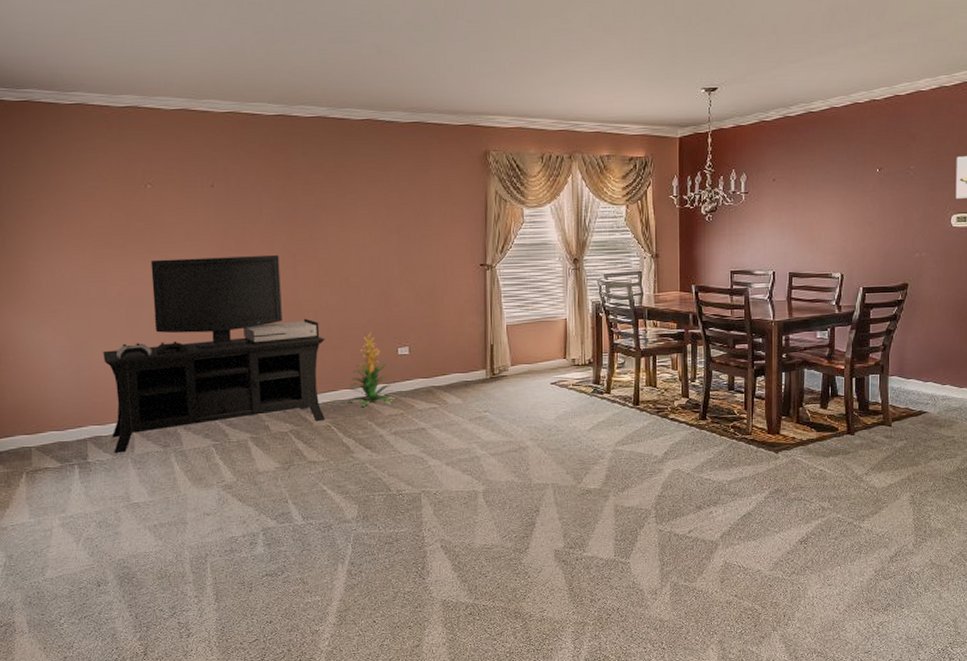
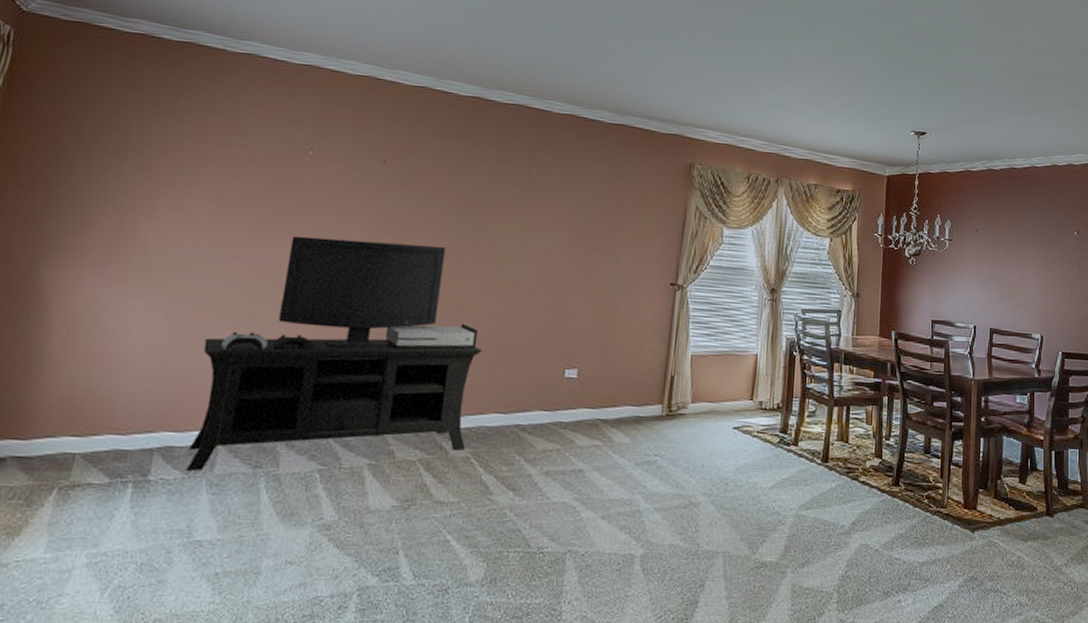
indoor plant: present [349,332,395,407] -> none [497,347,553,437]

